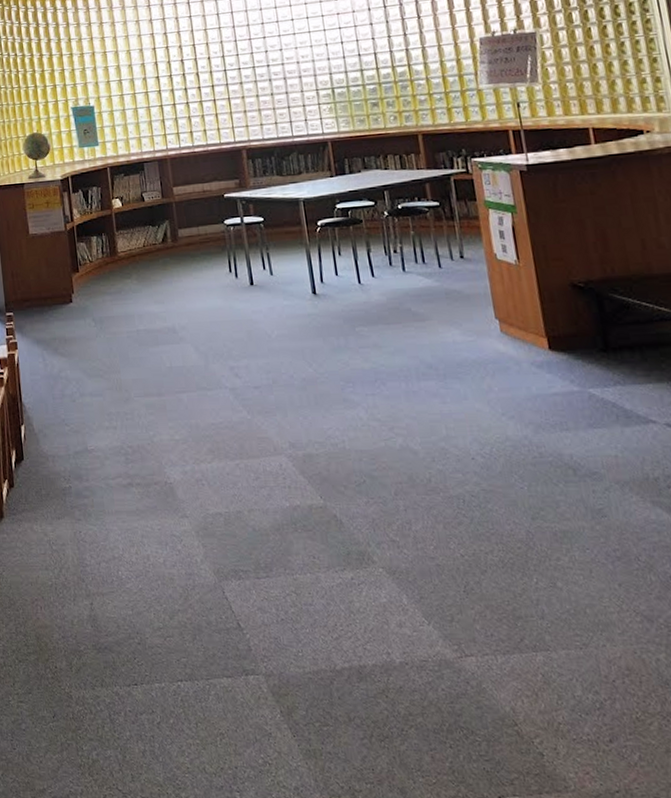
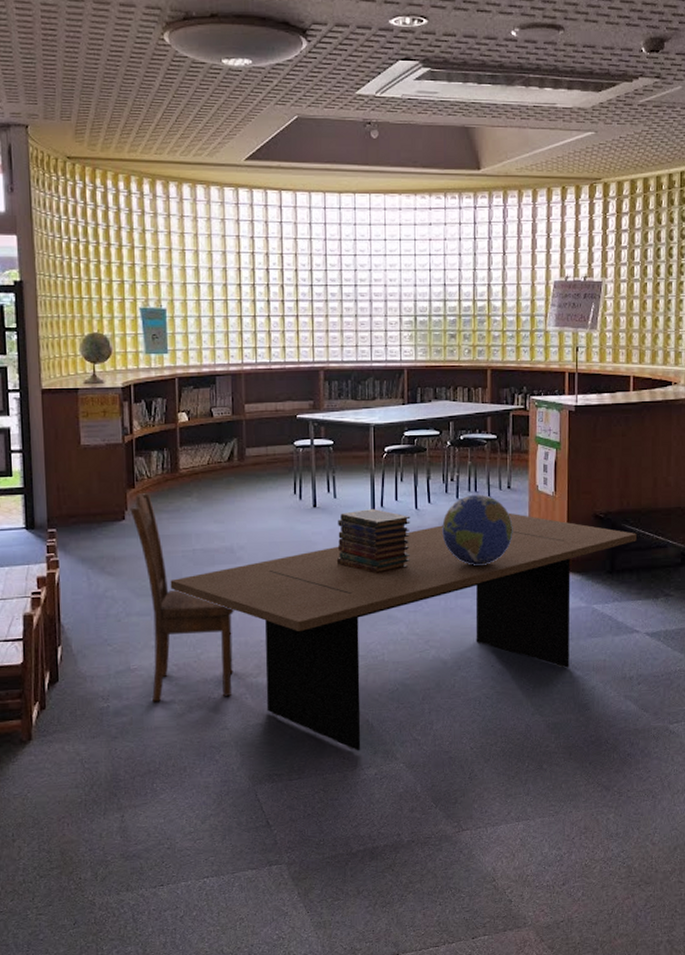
dining chair: none [76,277,187,485] -> present [130,493,234,702]
dining table: none [118,284,632,551] -> present [170,512,637,751]
book stack: none [277,285,360,354] -> present [336,509,411,574]
globe: none [390,265,475,344] -> present [442,494,513,566]

